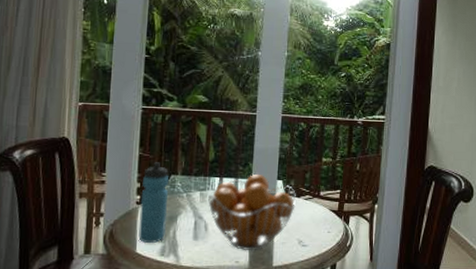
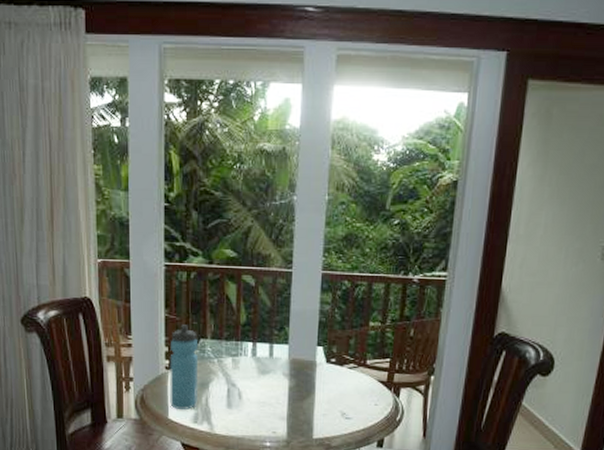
fruit basket: present [208,173,297,251] -> none [241,338,340,422]

